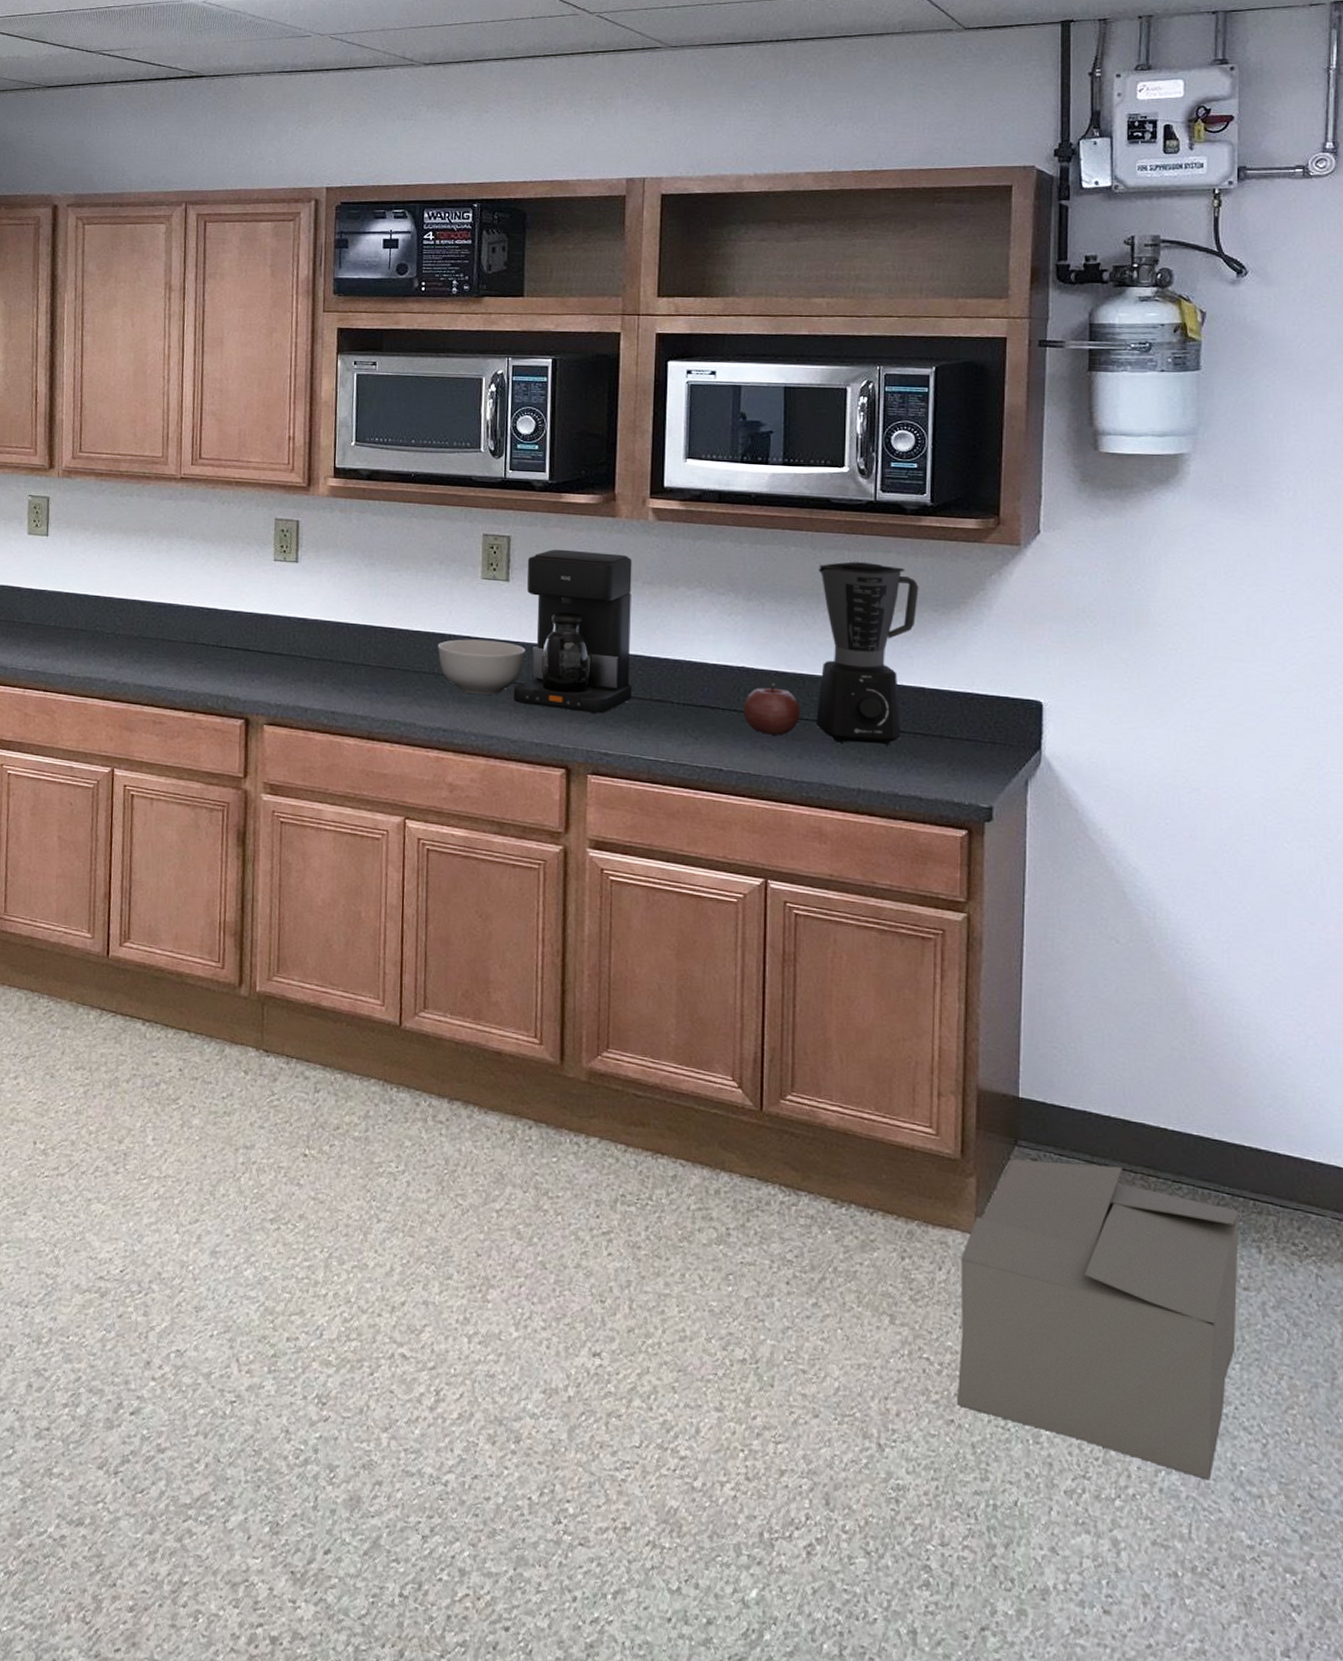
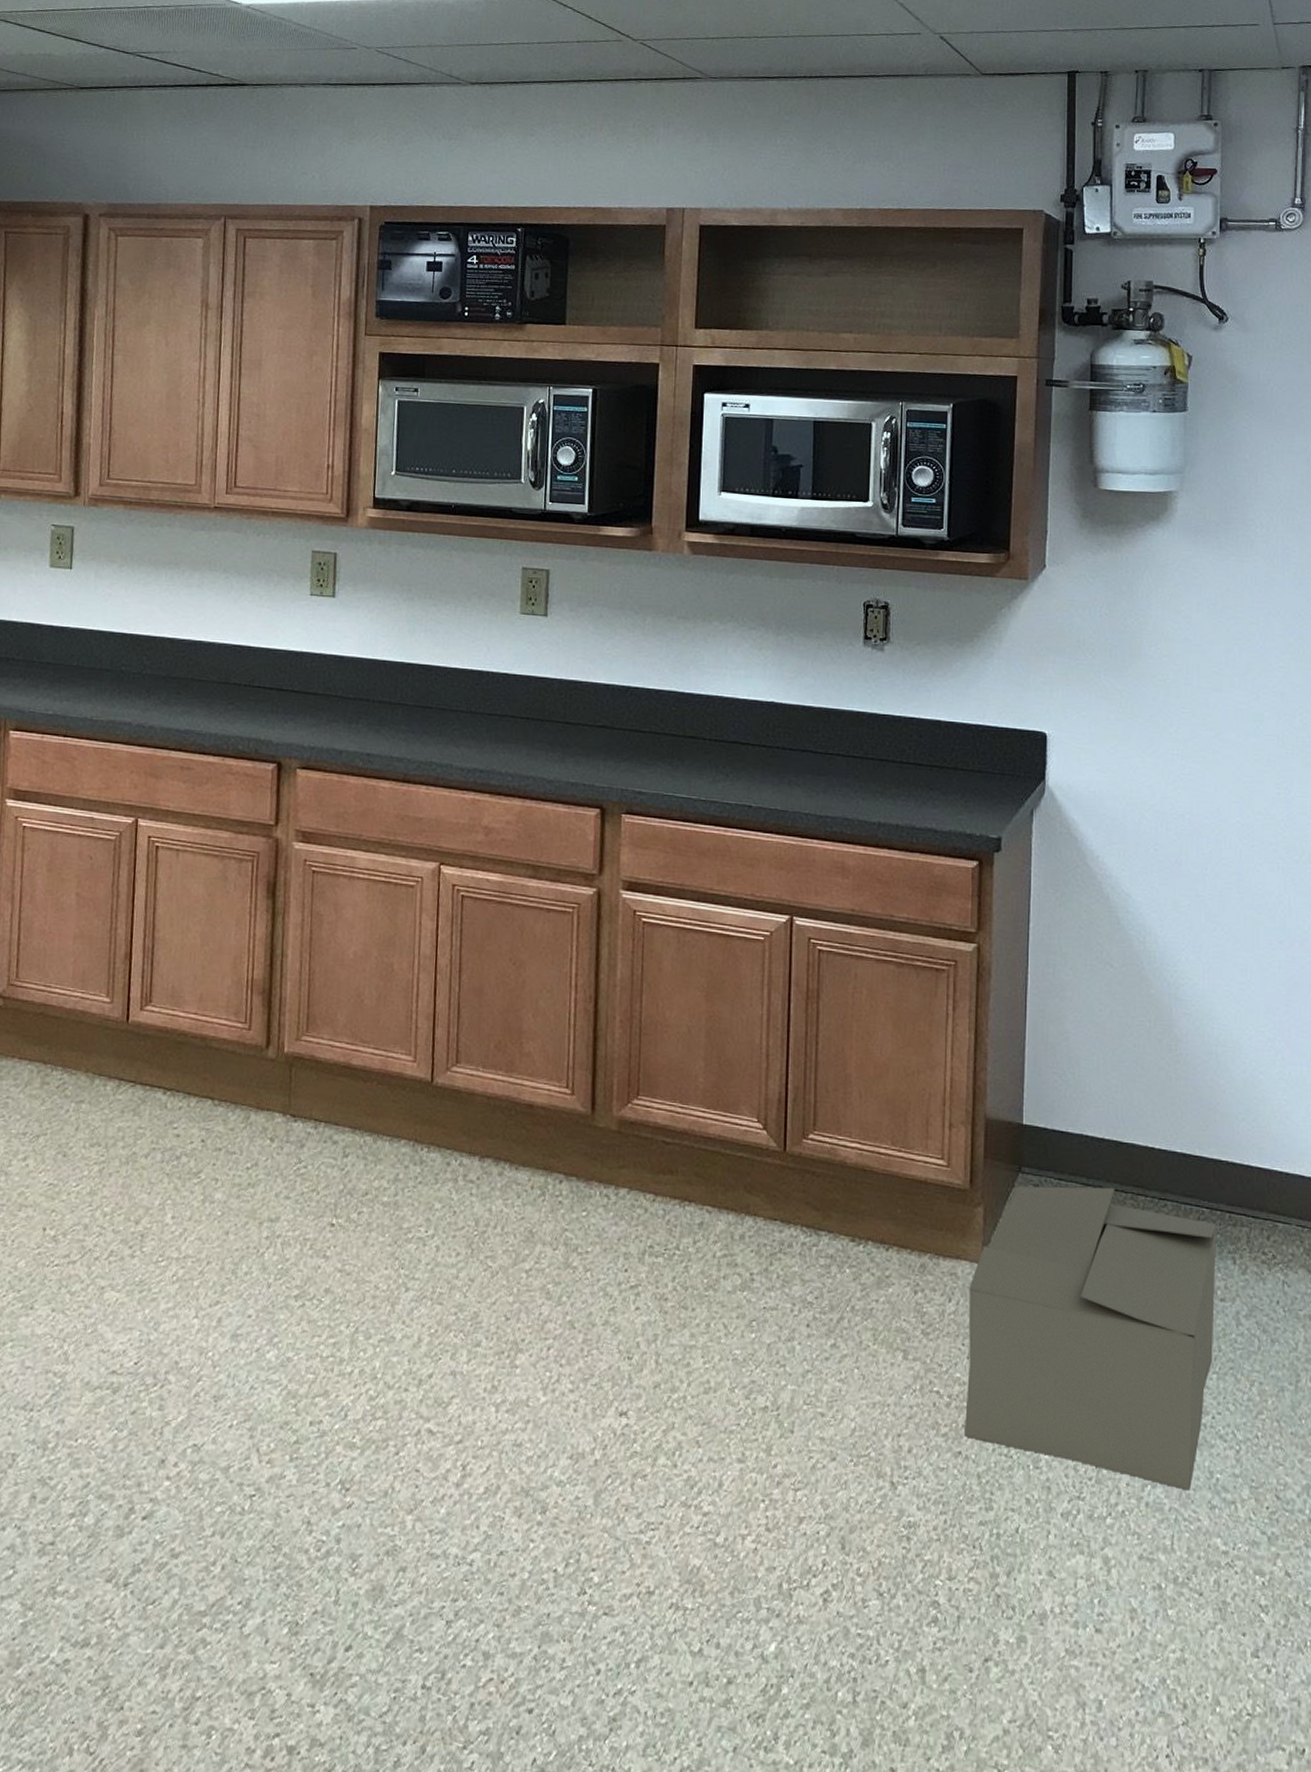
bowl: present [437,639,526,695] -> none [475,676,563,734]
coffee maker: present [514,549,633,714] -> none [550,583,668,751]
fruit: present [743,683,801,736] -> none [772,718,826,770]
blender: present [816,561,919,745] -> none [840,596,936,778]

